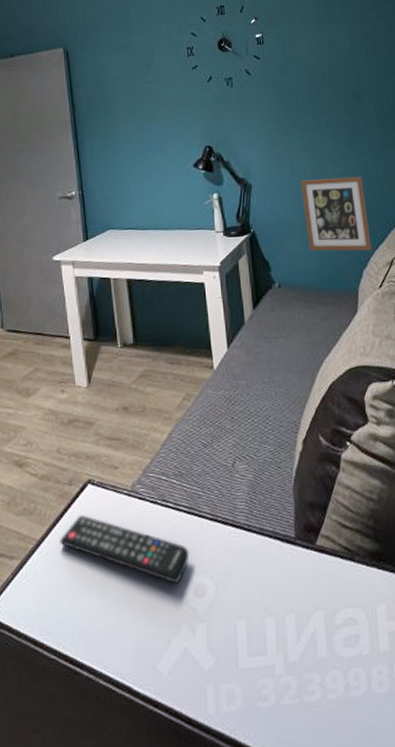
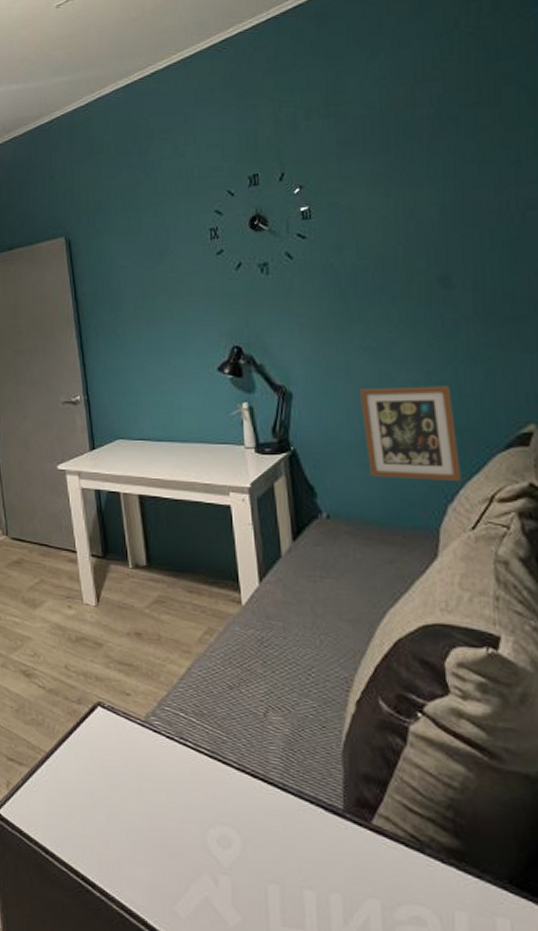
remote control: present [60,515,190,584] -> none [69,736,212,828]

